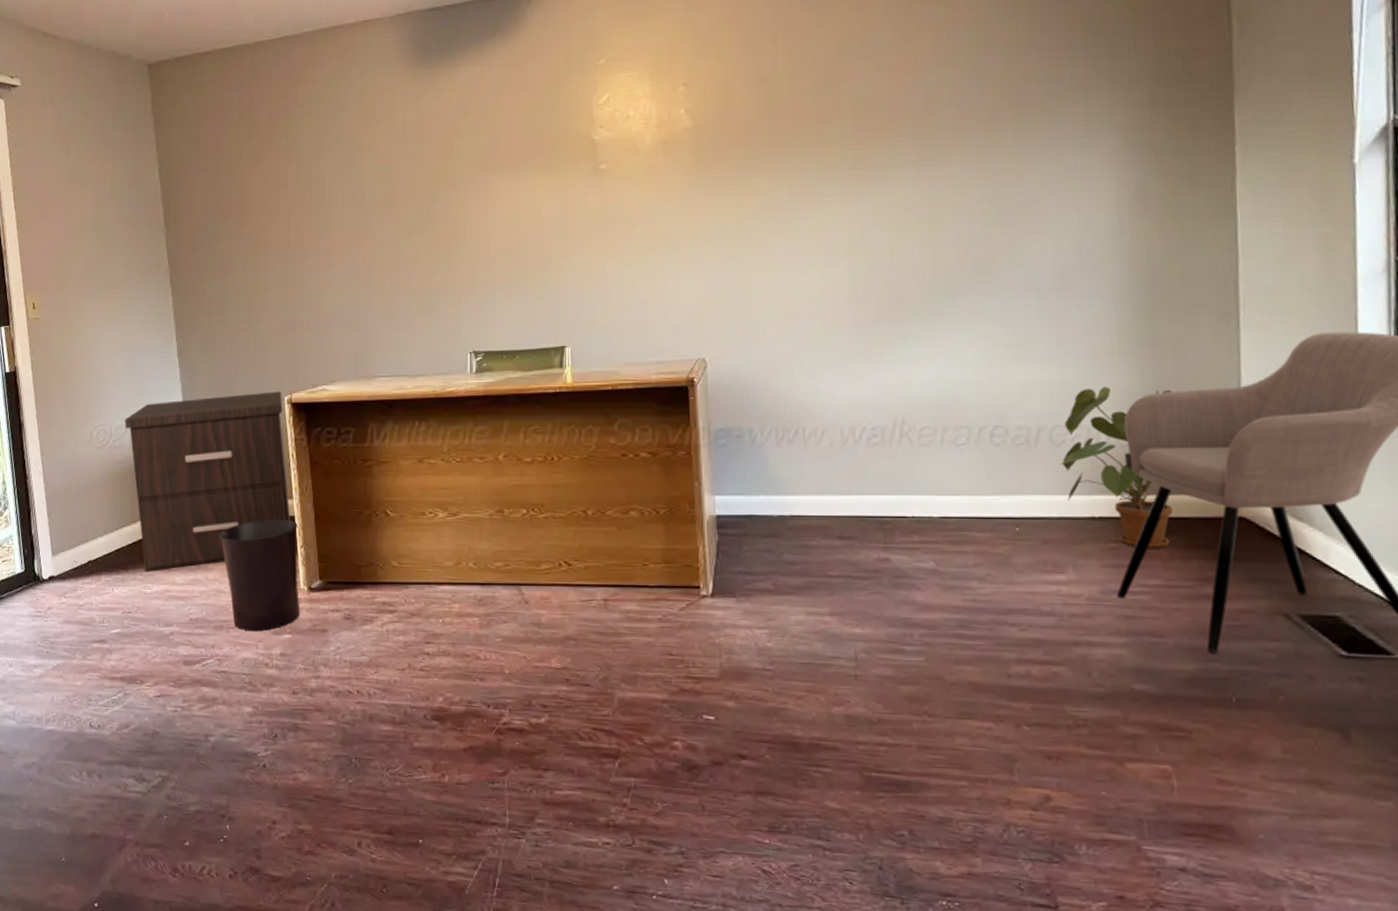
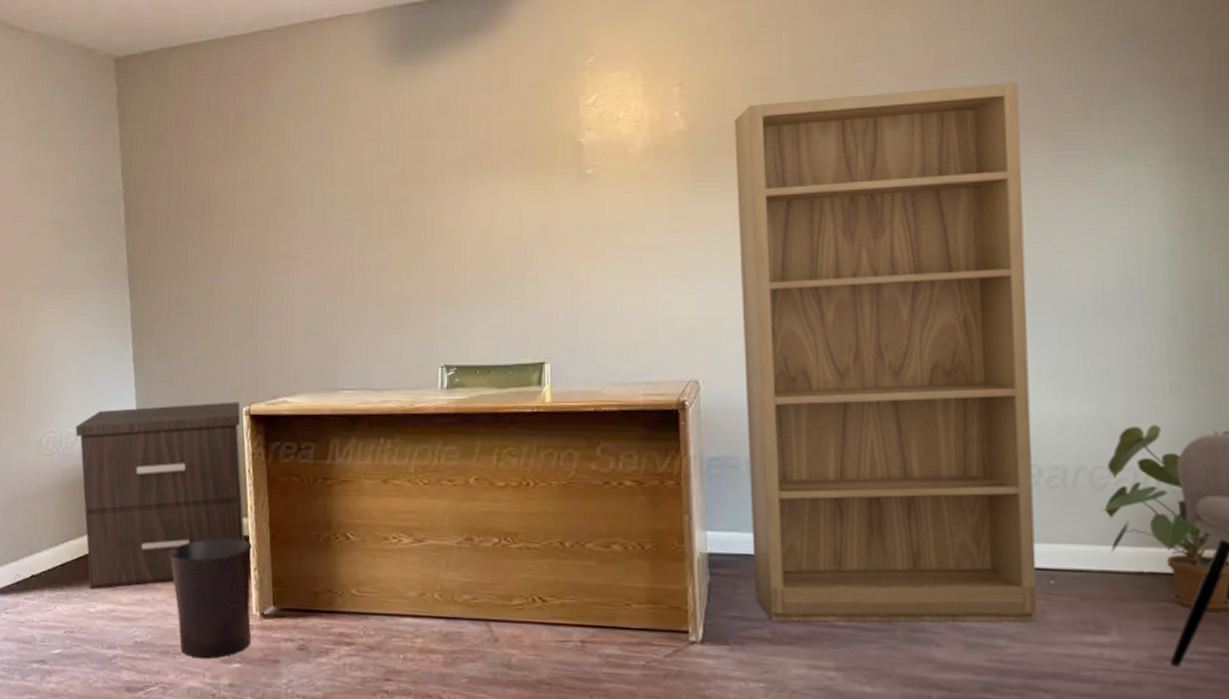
bookshelf: none [735,78,1005,575] -> present [734,82,1038,623]

